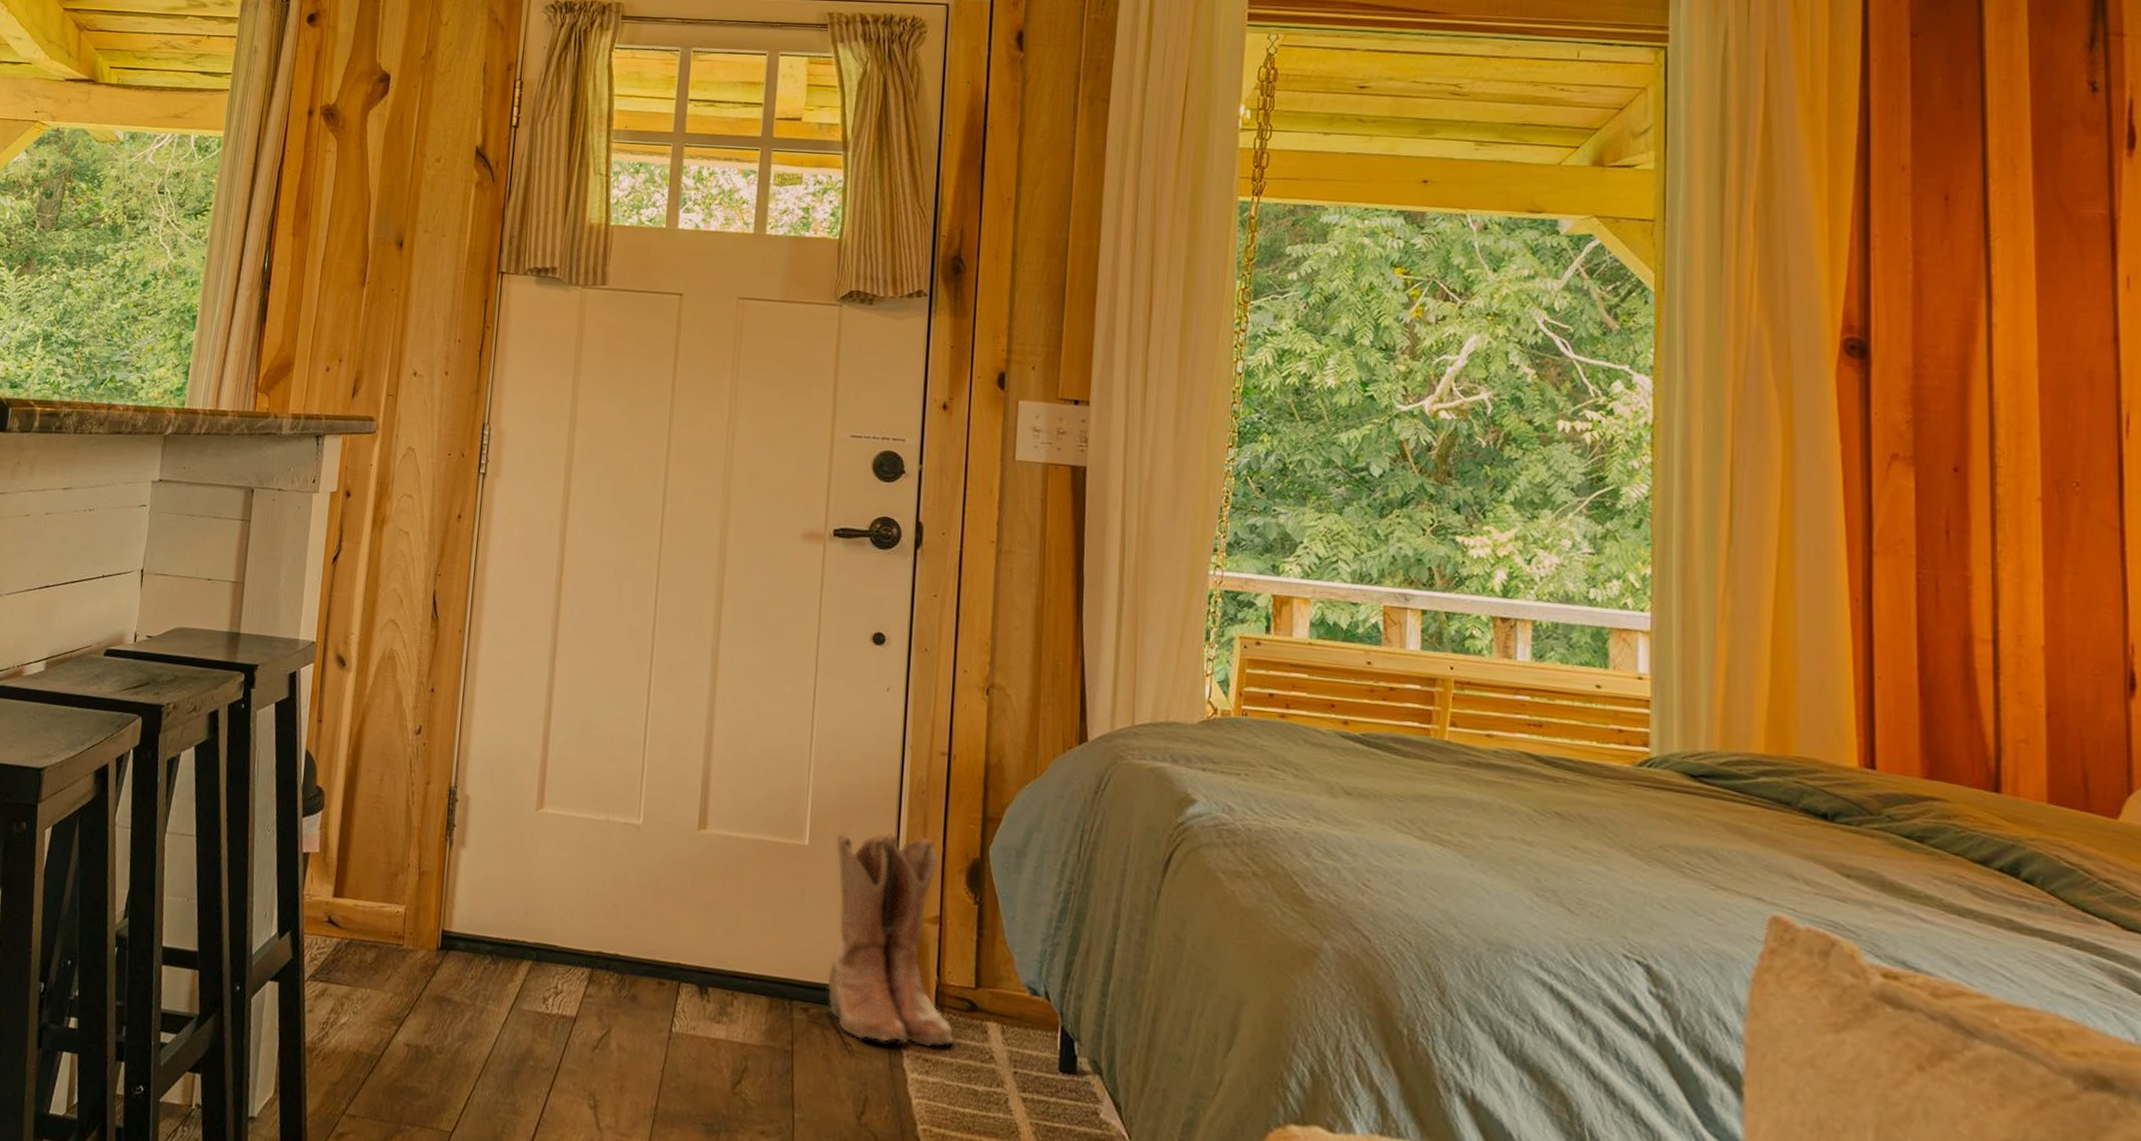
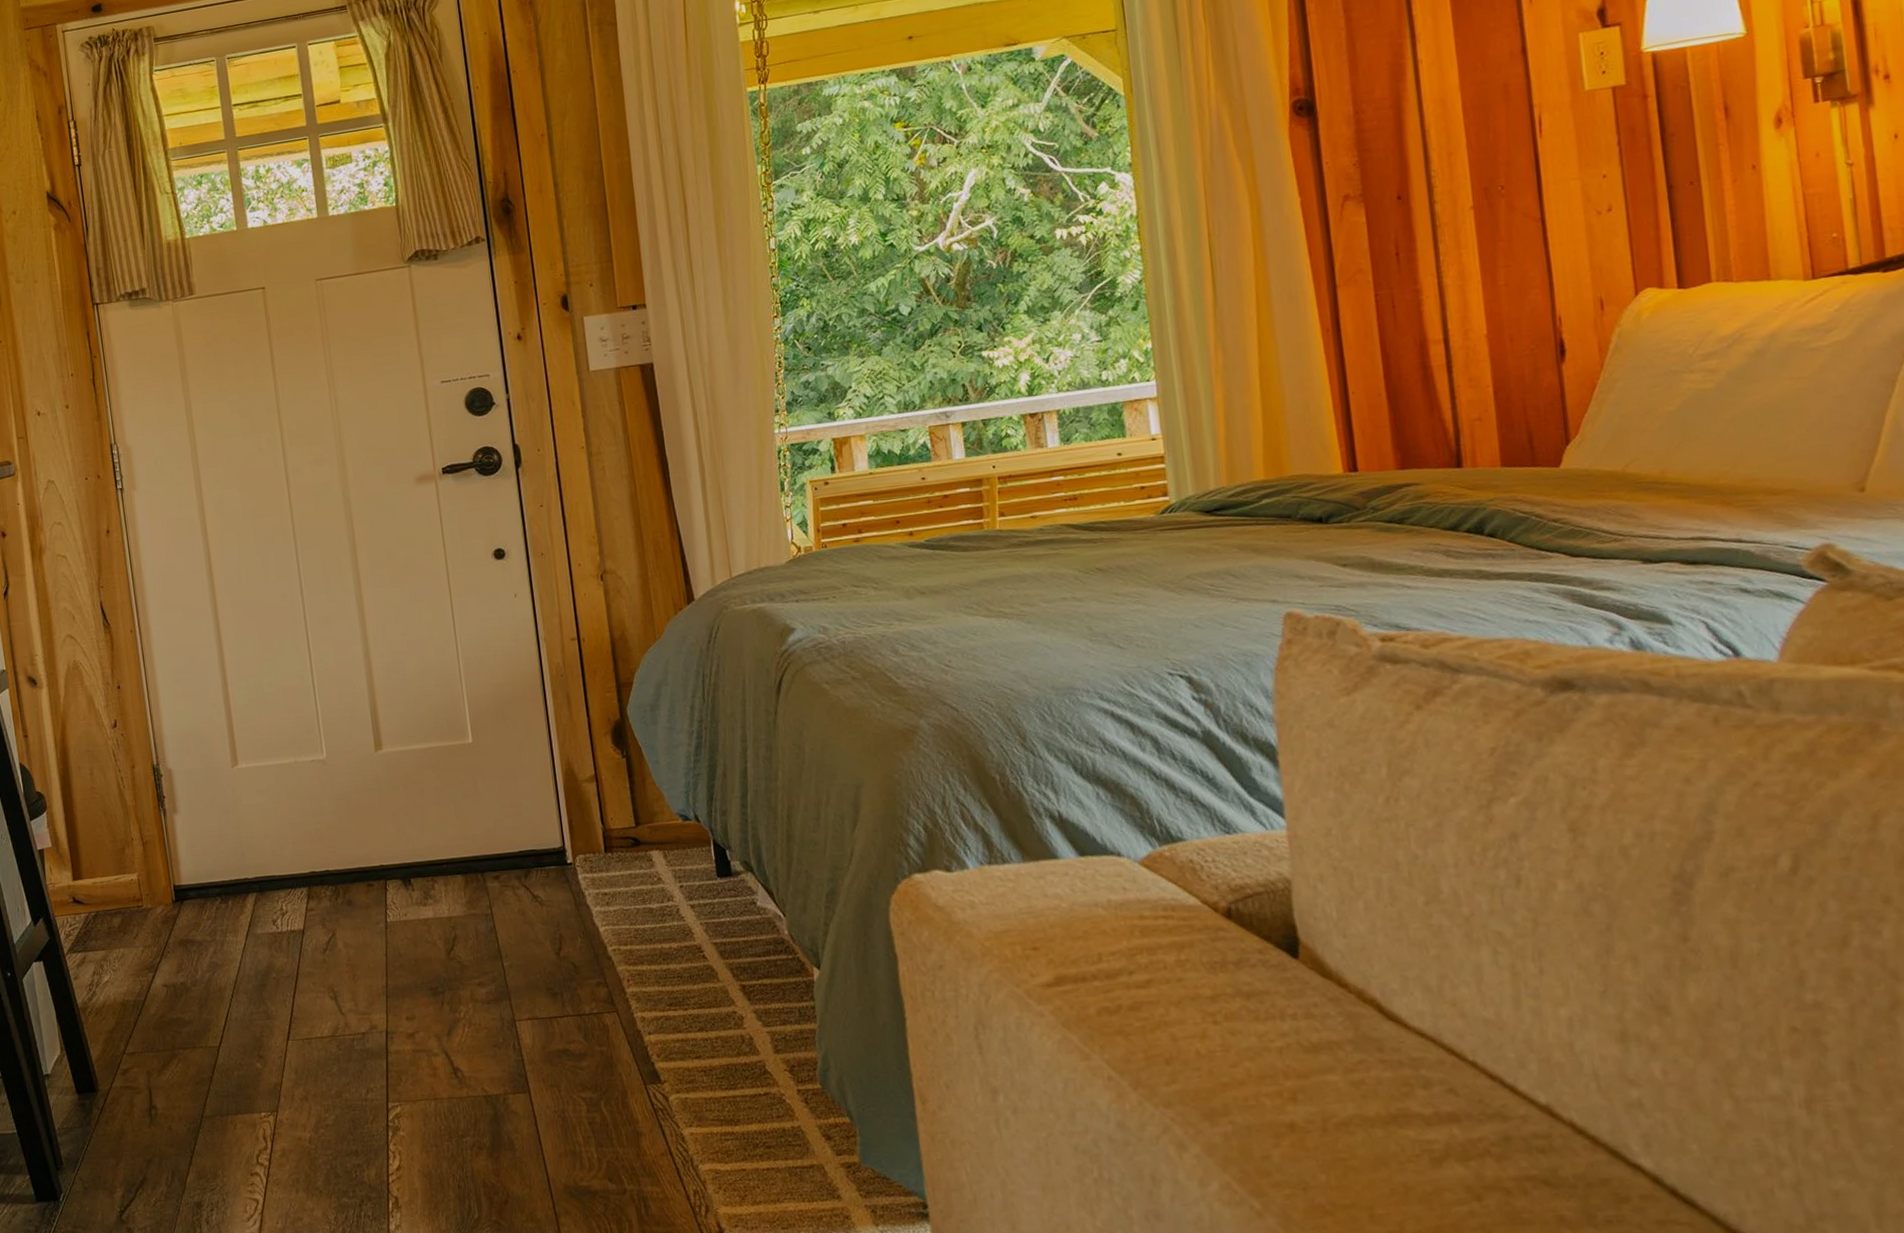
boots: present [827,831,954,1047] -> none [495,713,626,891]

